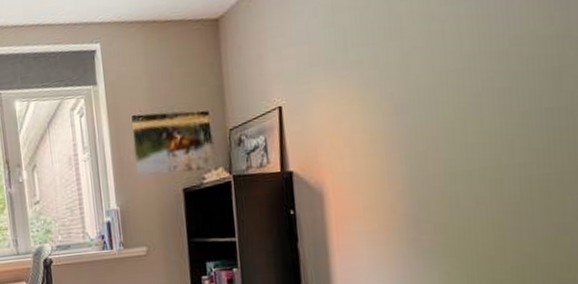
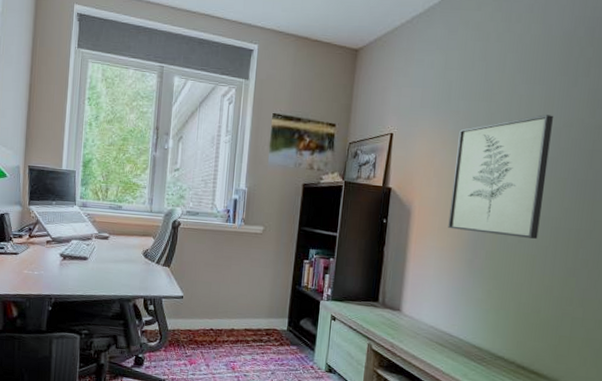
wall art: none [367,35,503,206] -> present [448,115,553,239]

